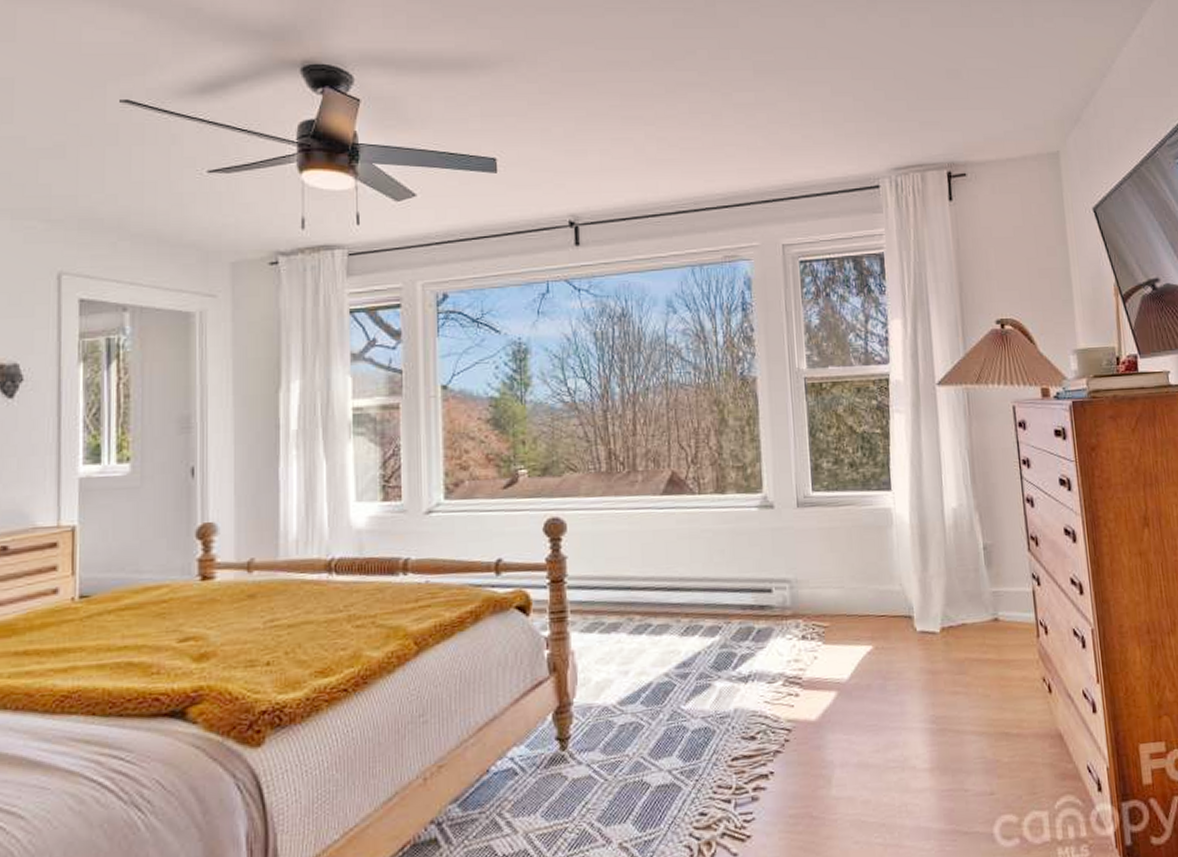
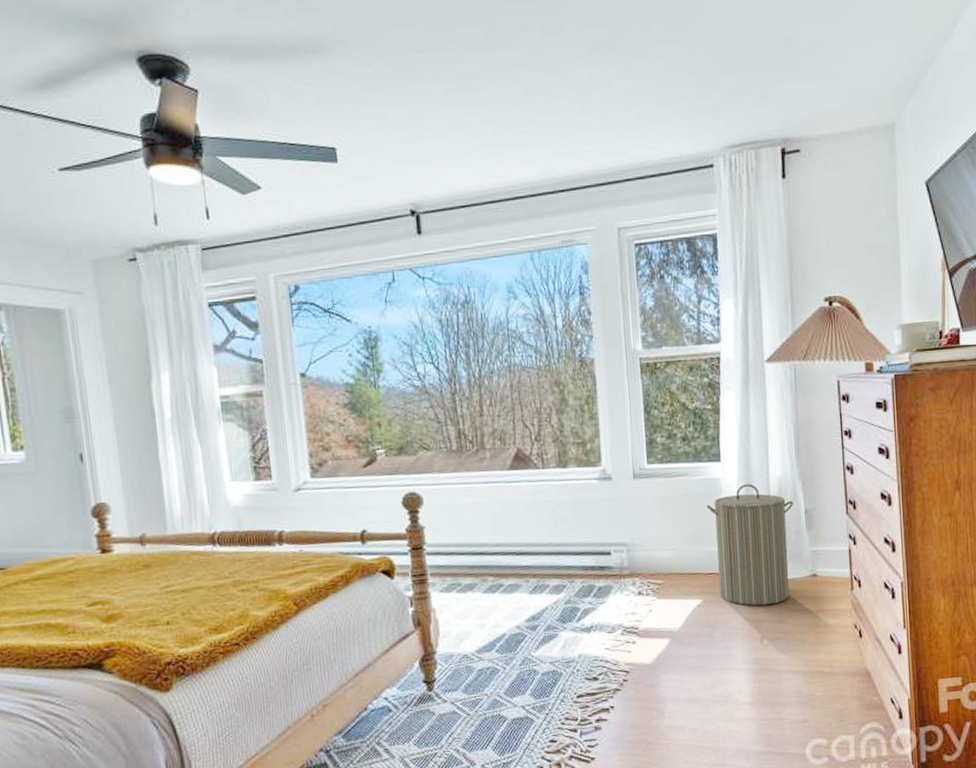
laundry hamper: none [877,515,971,654] -> present [707,484,794,606]

